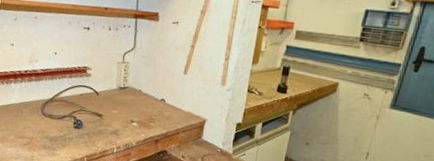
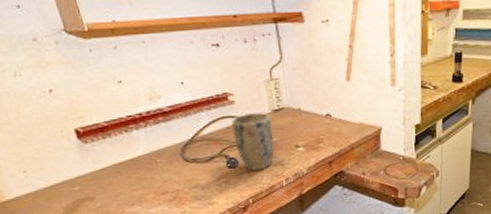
plant pot: none [83,86,116,136] -> present [232,113,275,172]

